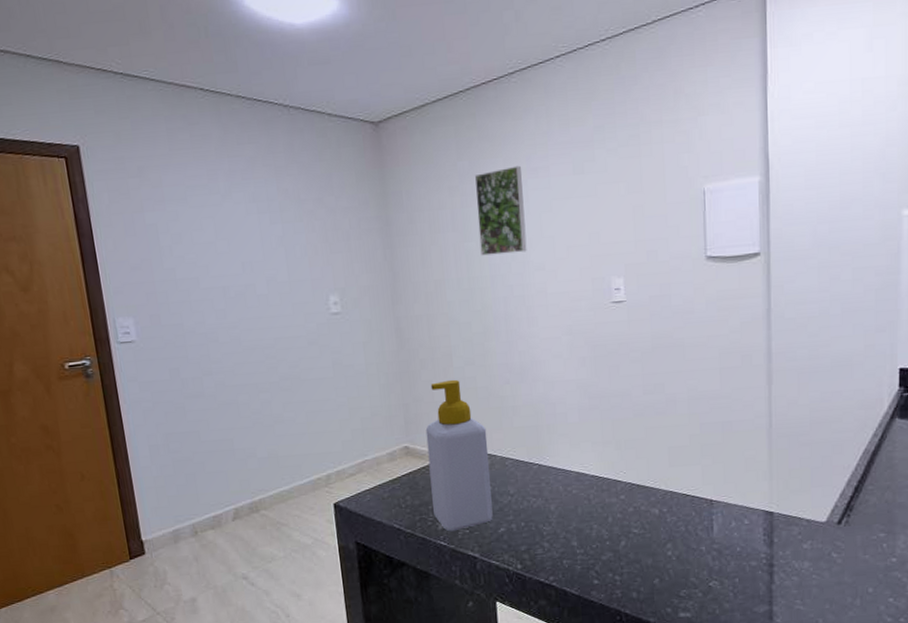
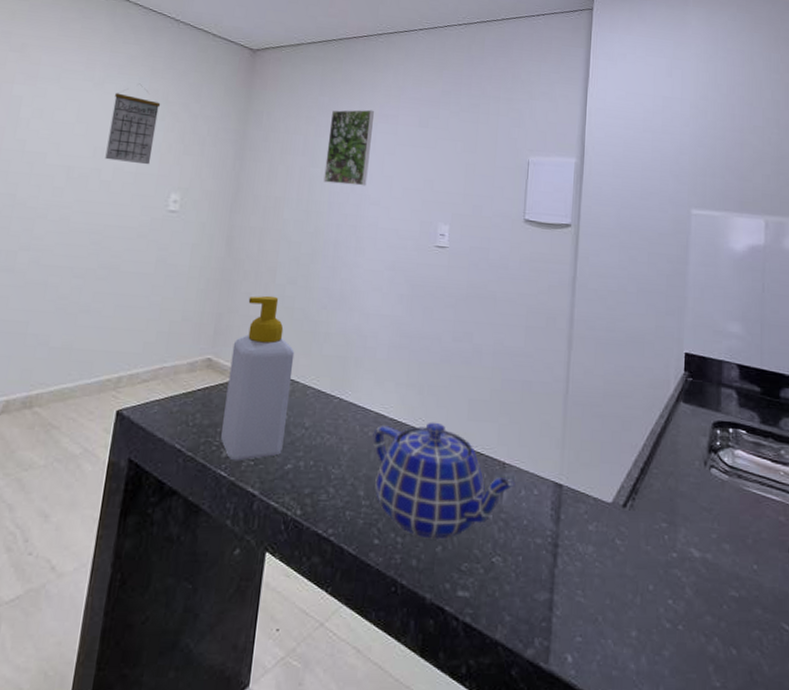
calendar: none [246,187,300,273] -> present [105,85,161,165]
teapot: none [577,472,725,574] -> present [372,422,516,540]

